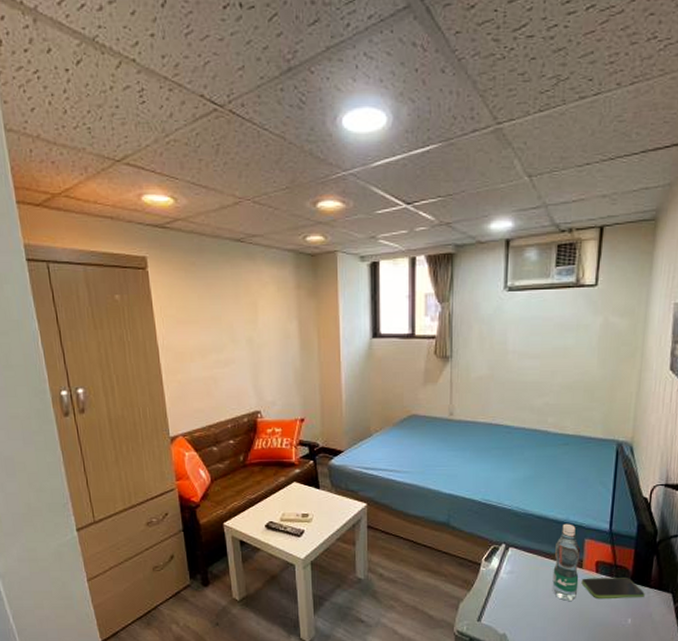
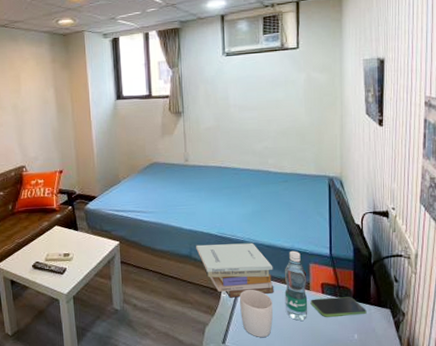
books: none [455,511,543,572] -> present [196,243,274,298]
mug: none [501,563,539,616] -> present [240,289,274,337]

